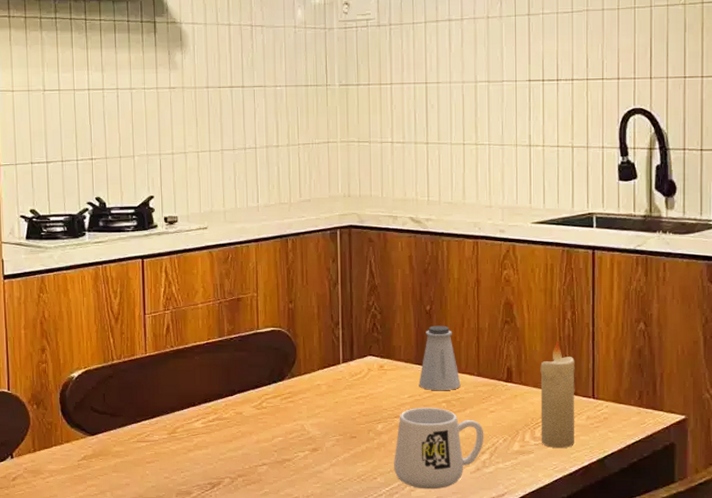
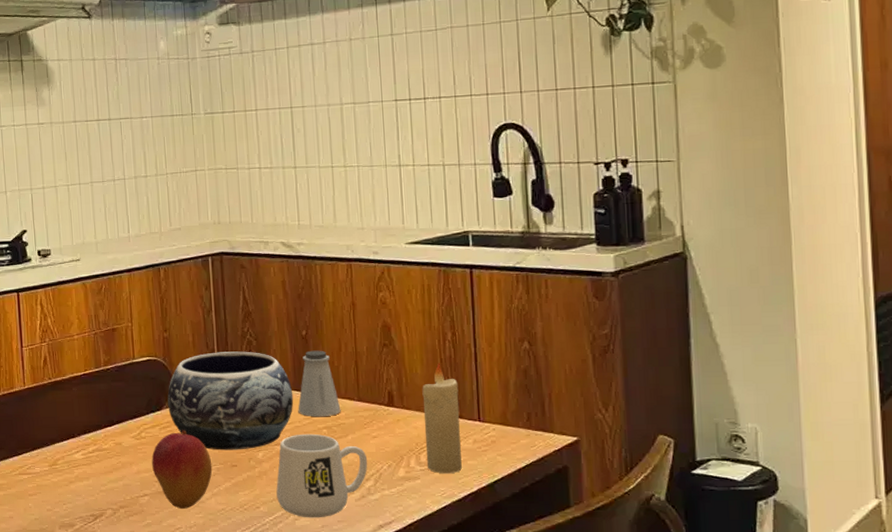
fruit: none [272,401,332,478] -> present [151,430,213,509]
decorative bowl: none [290,324,415,422] -> present [167,351,294,450]

